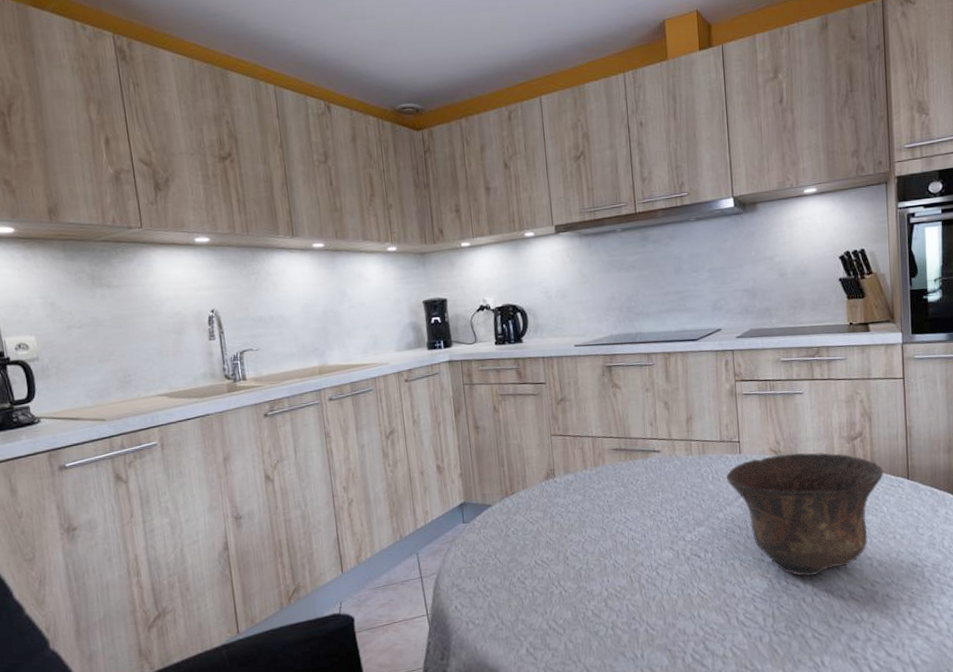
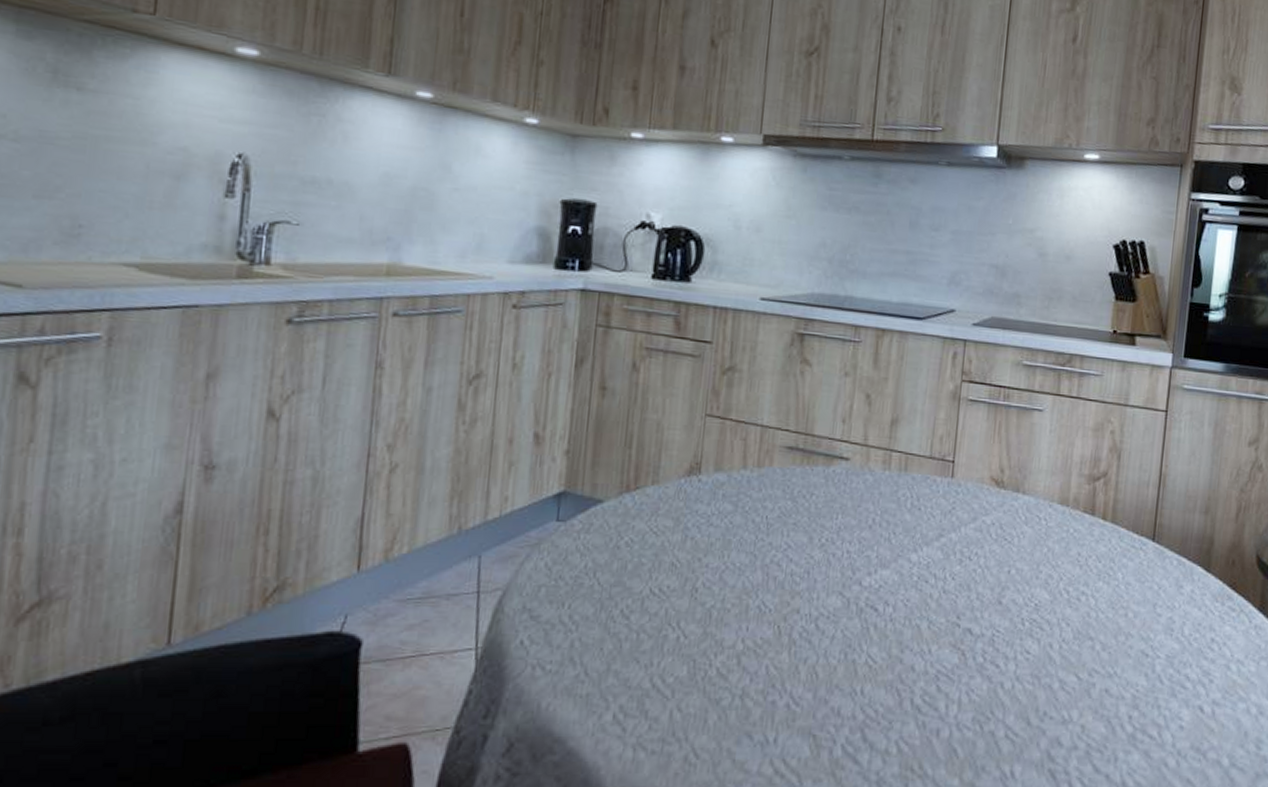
bowl: present [725,452,885,576] -> none [928,485,1127,654]

